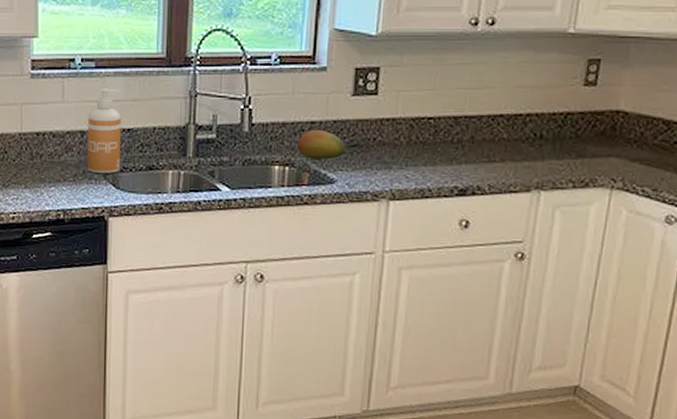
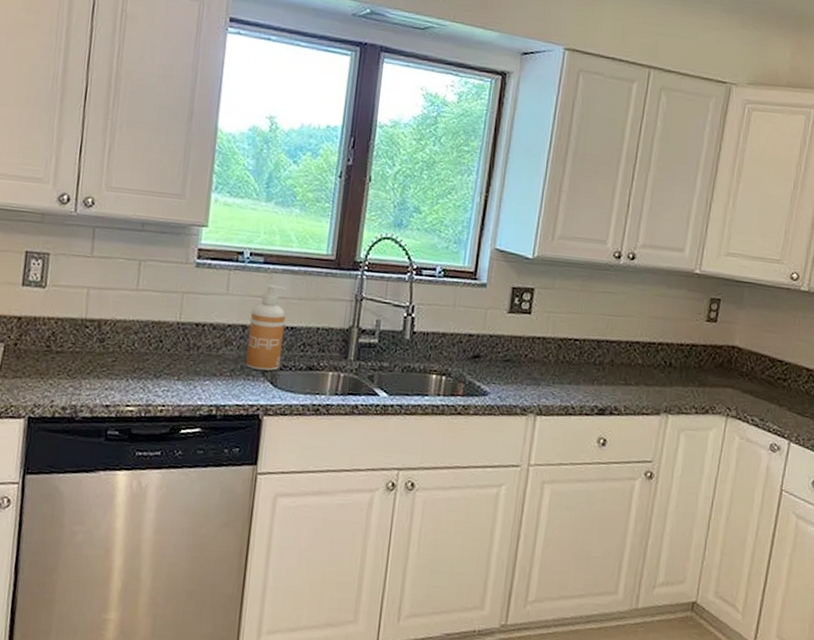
fruit: present [297,129,346,159] -> none [455,342,500,372]

